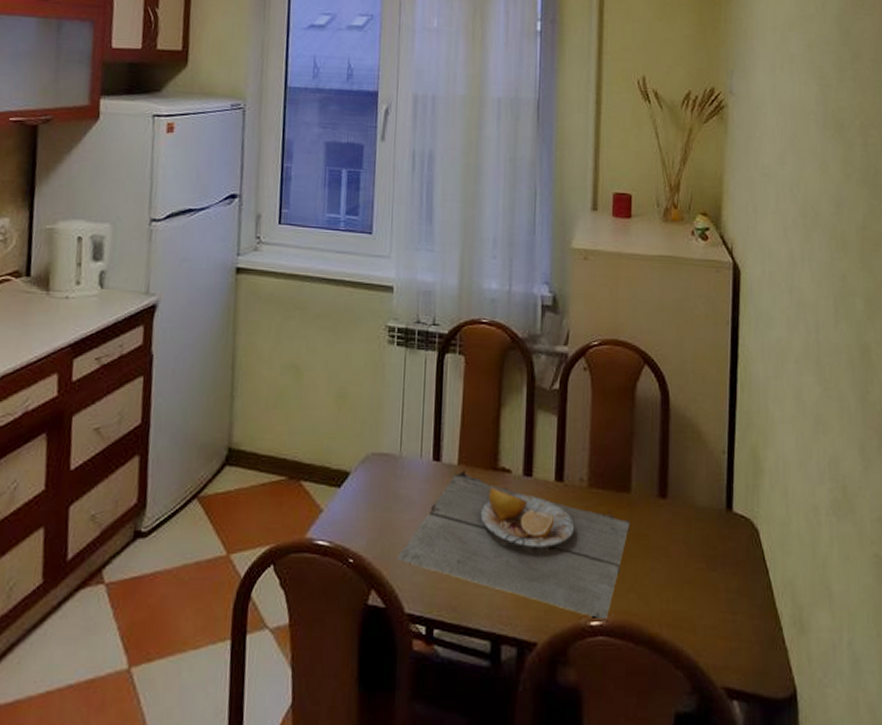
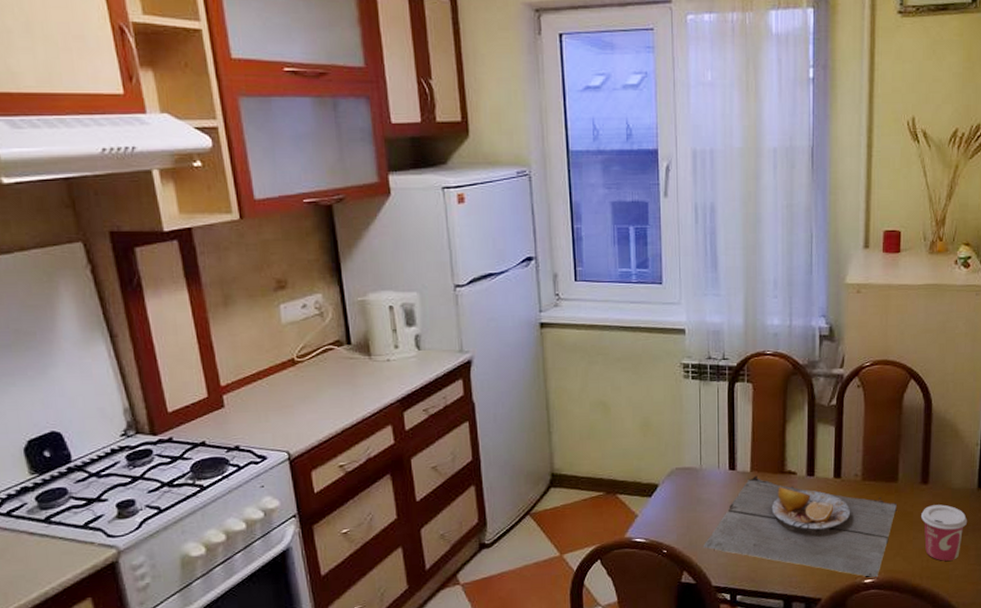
cup: none [659,527,716,604] -> present [921,504,968,561]

